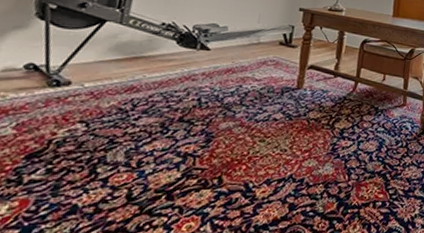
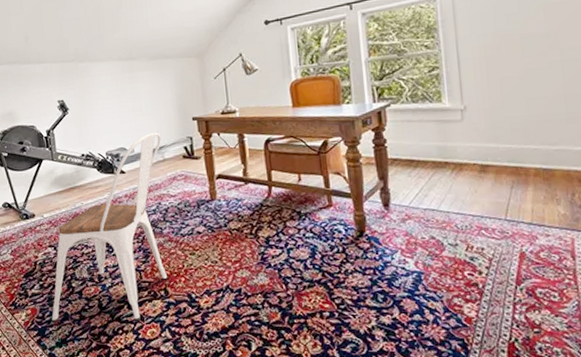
chair: none [48,14,263,218] -> present [51,132,168,323]

